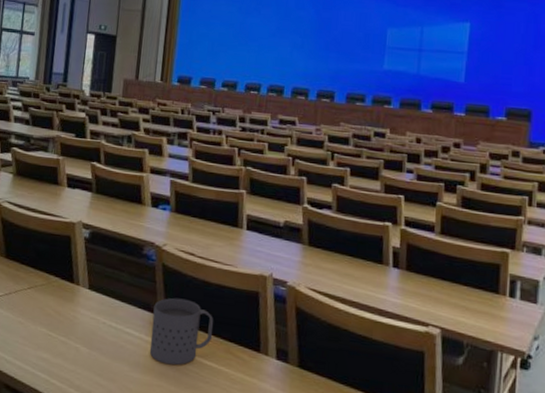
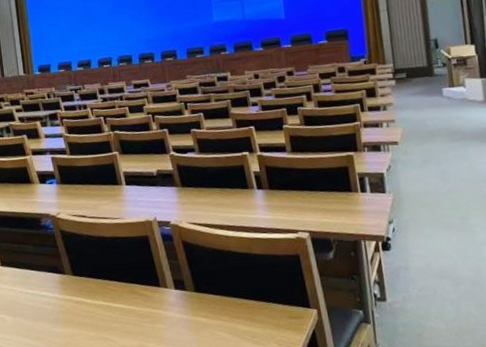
mug: present [149,297,214,366] -> none [60,255,117,315]

